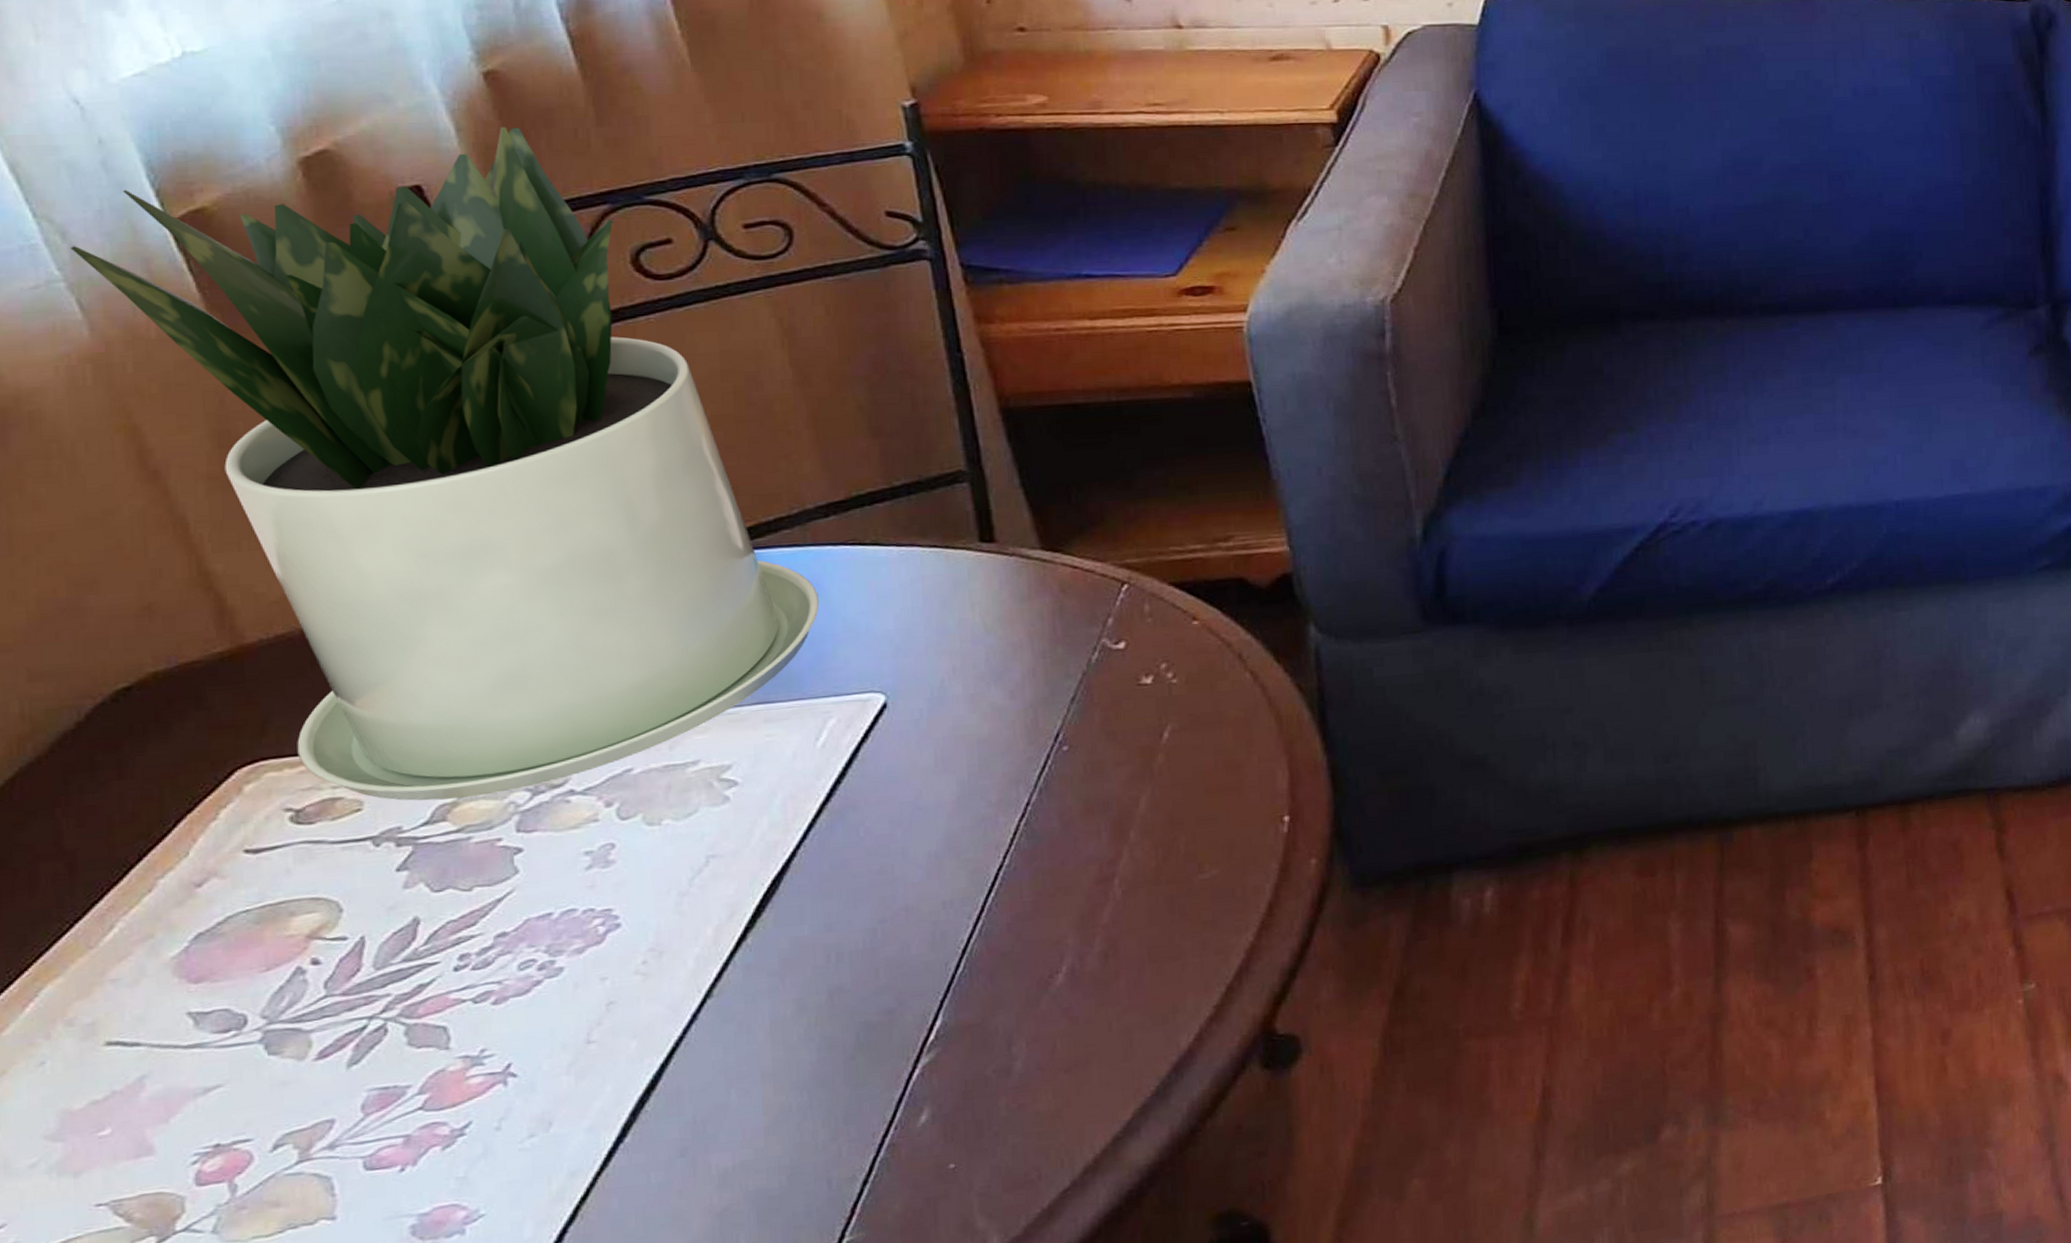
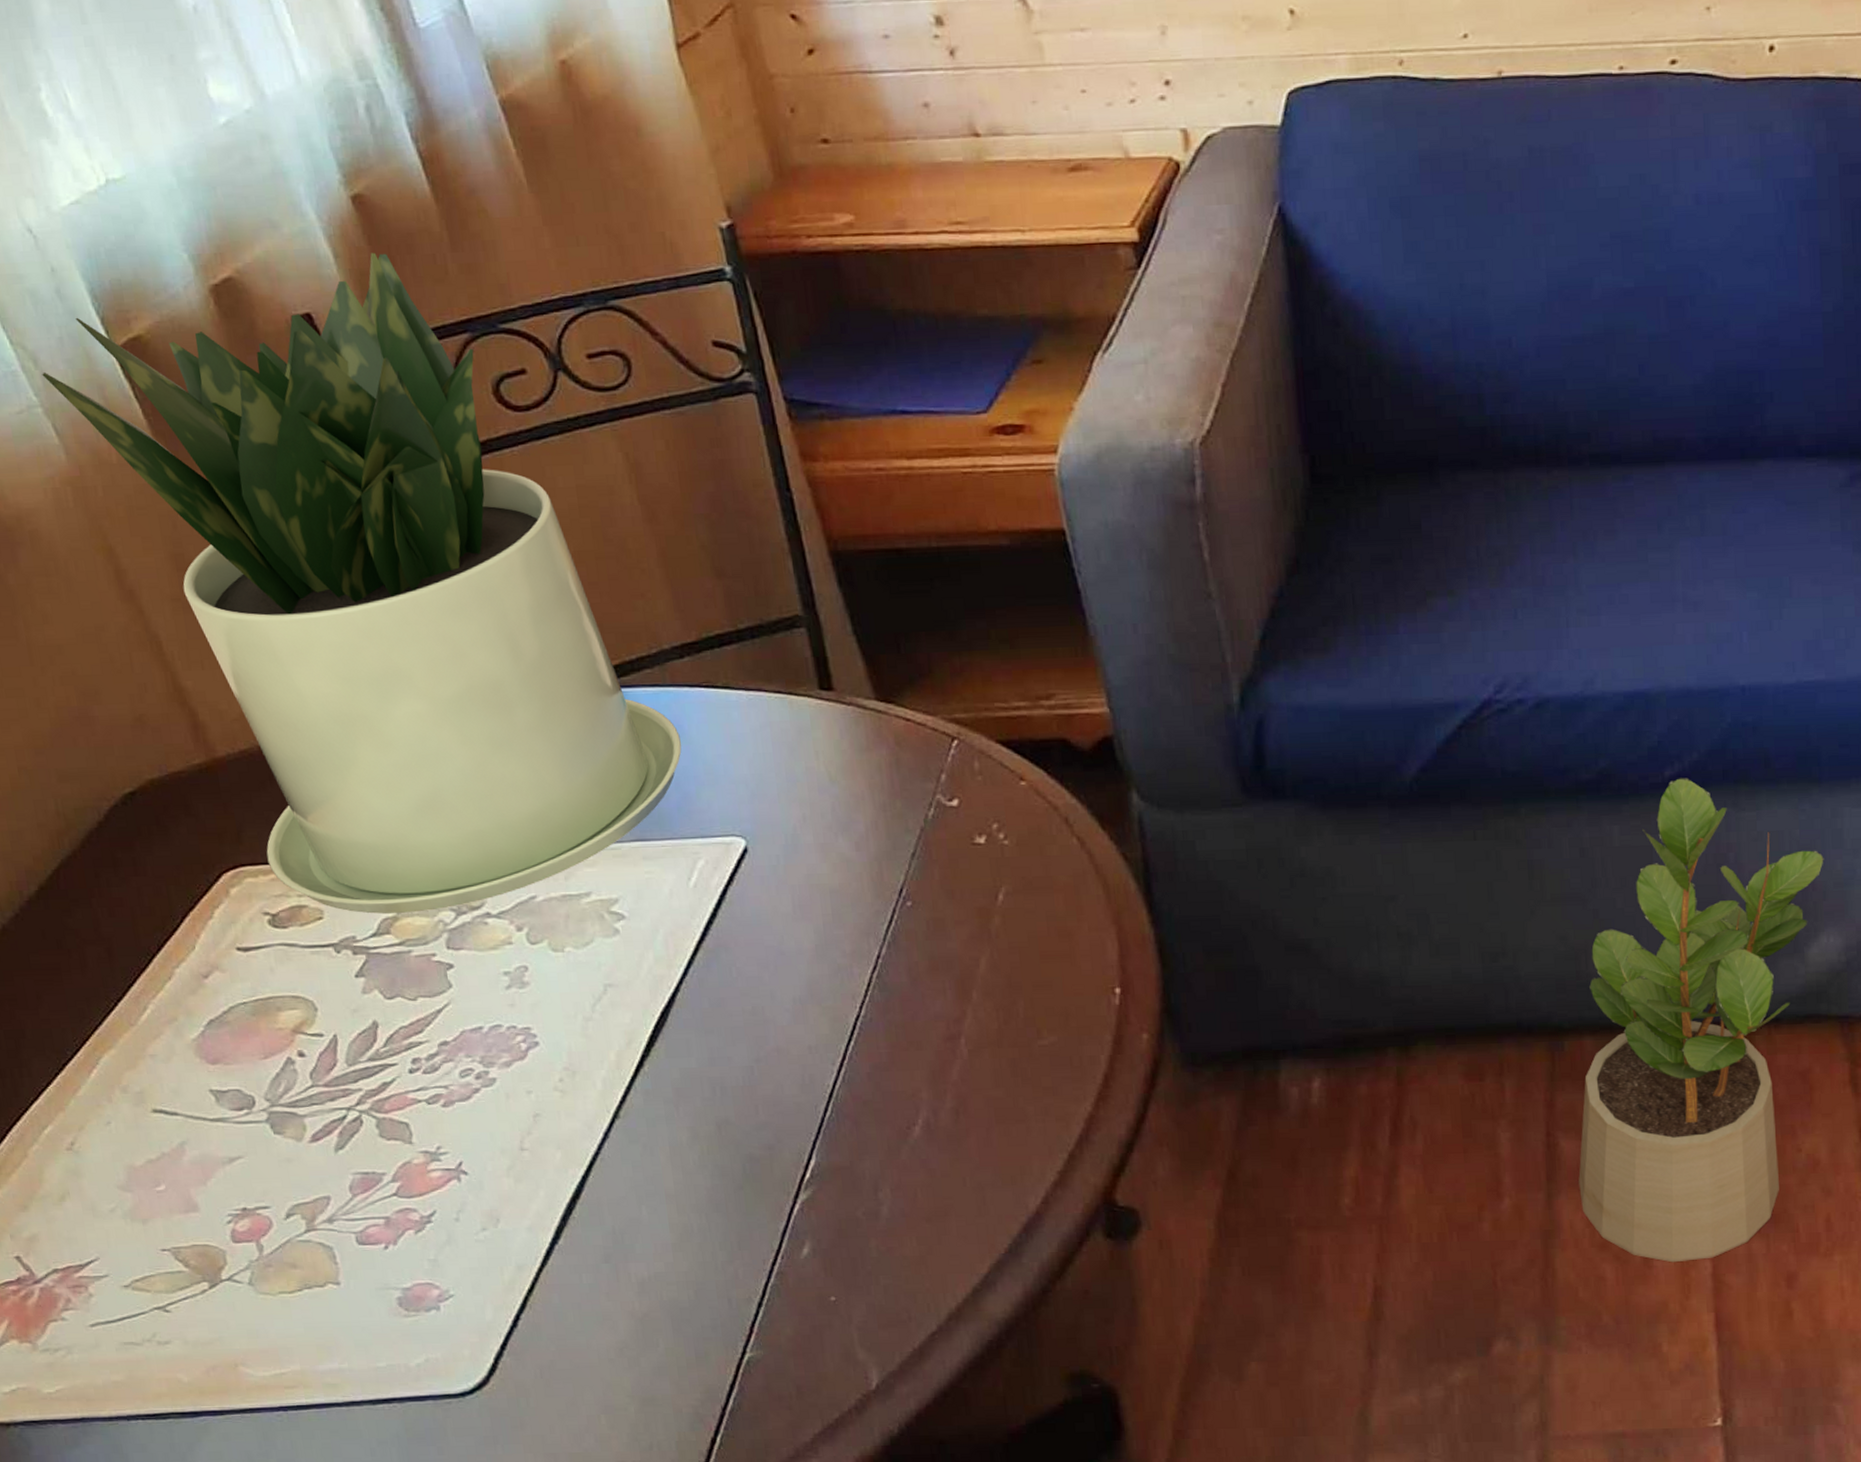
potted plant: none [1746,584,1971,1032] -> present [1578,778,1824,1263]

